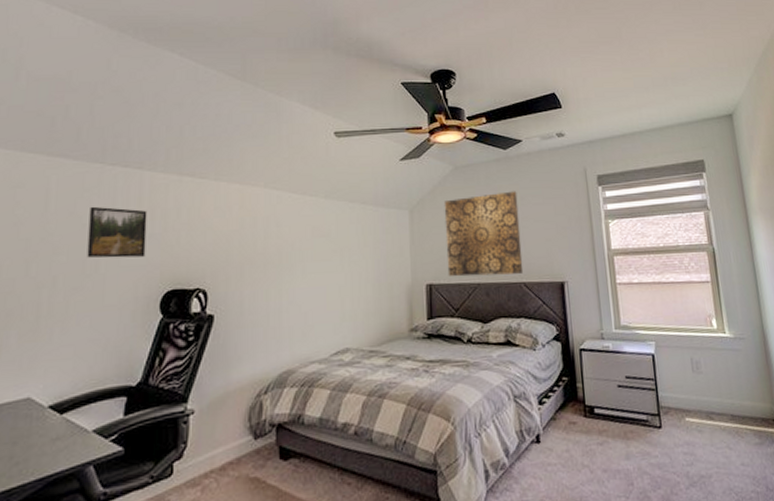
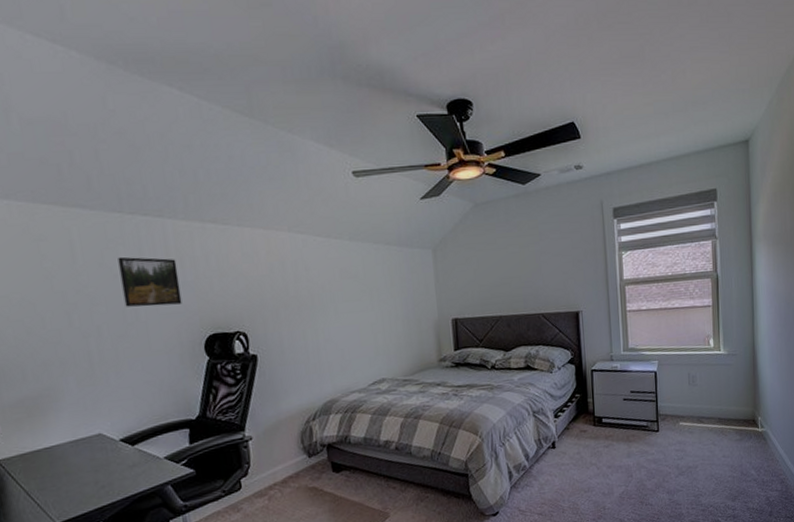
wall art: present [444,191,524,277] -> none [465,226,542,311]

